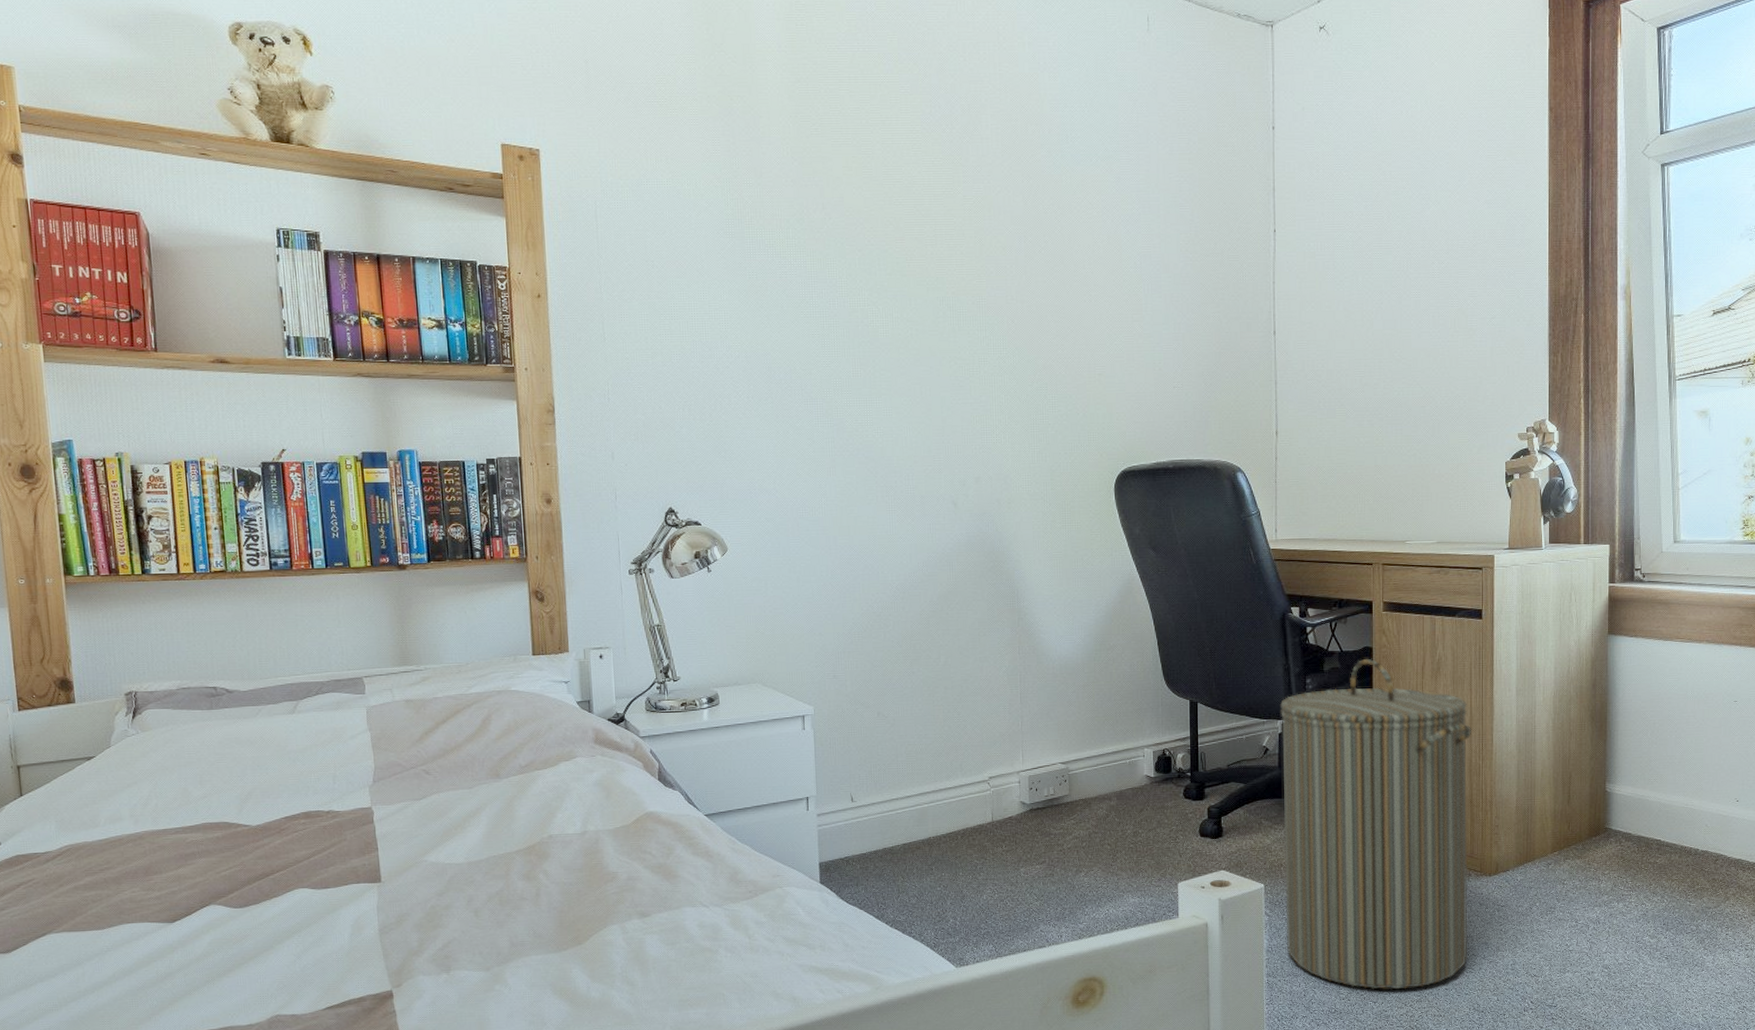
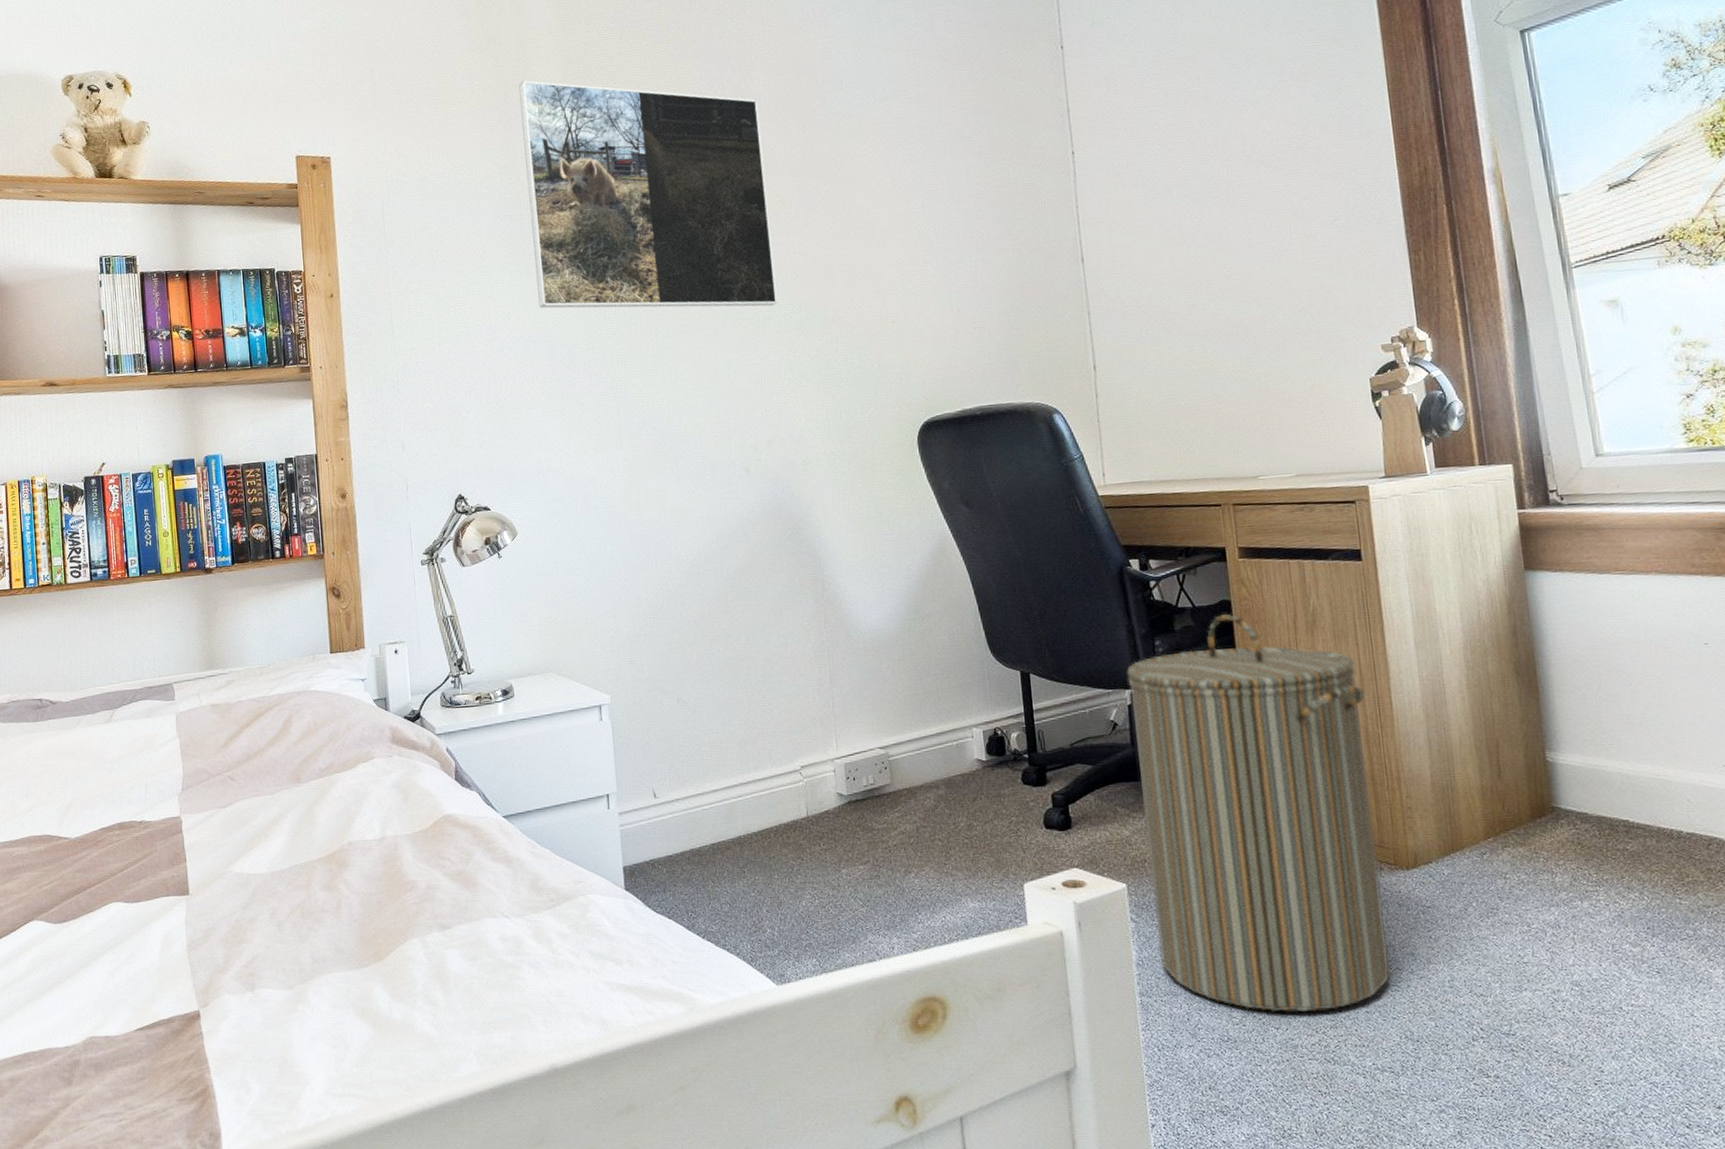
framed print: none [743,94,993,348] -> present [518,80,778,309]

